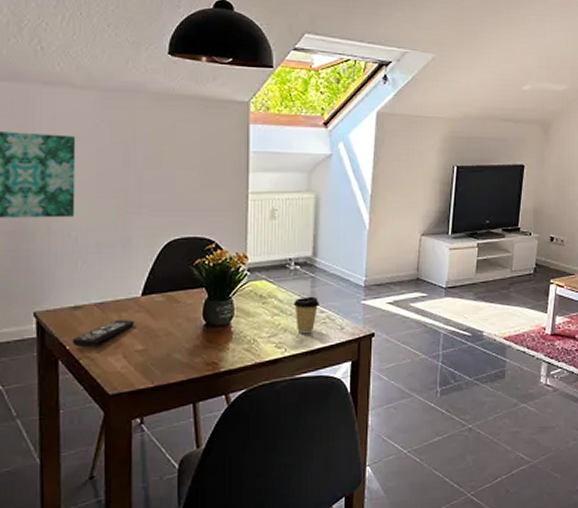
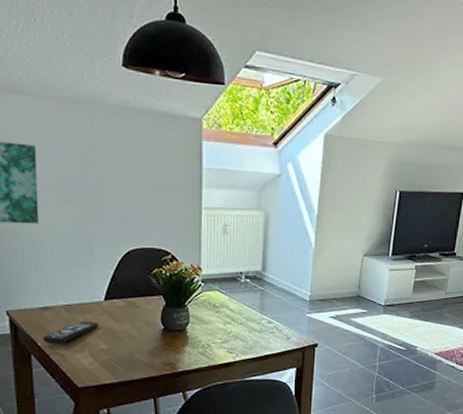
coffee cup: present [294,296,319,334] -> none [244,308,268,342]

